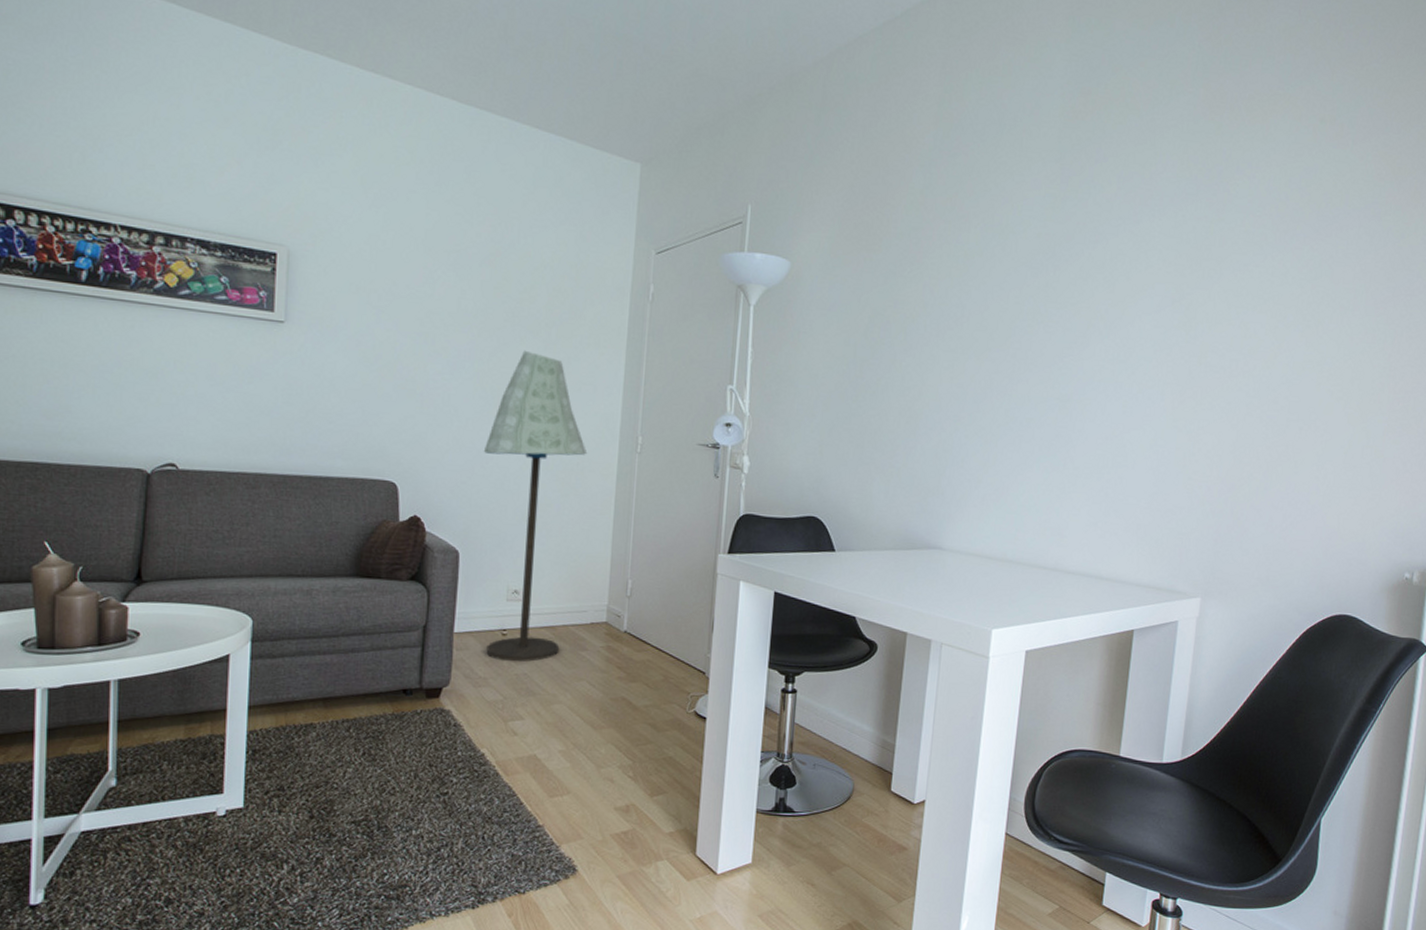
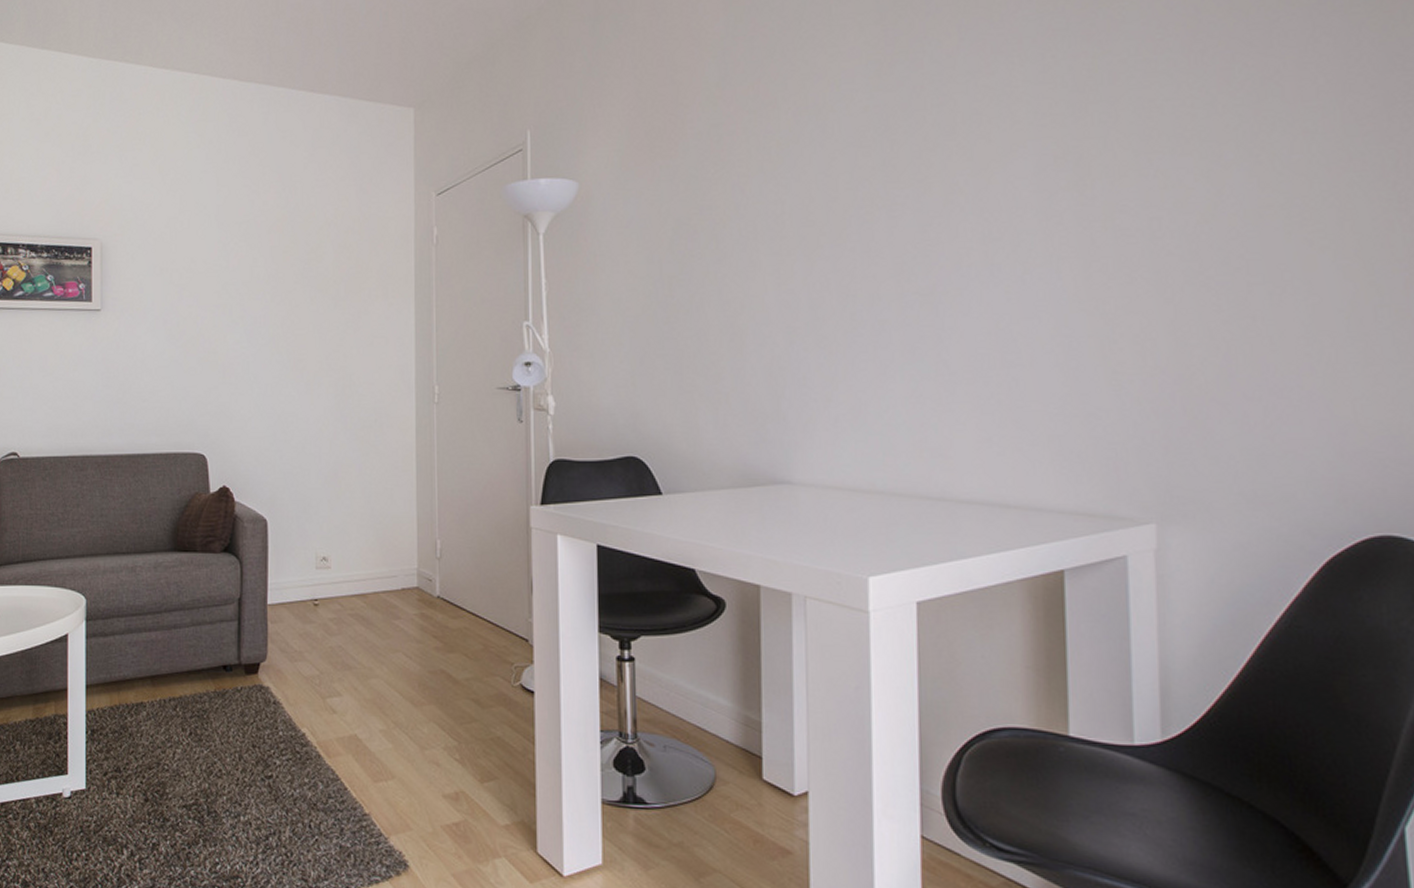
floor lamp: present [483,350,588,662] -> none [283,310,385,634]

